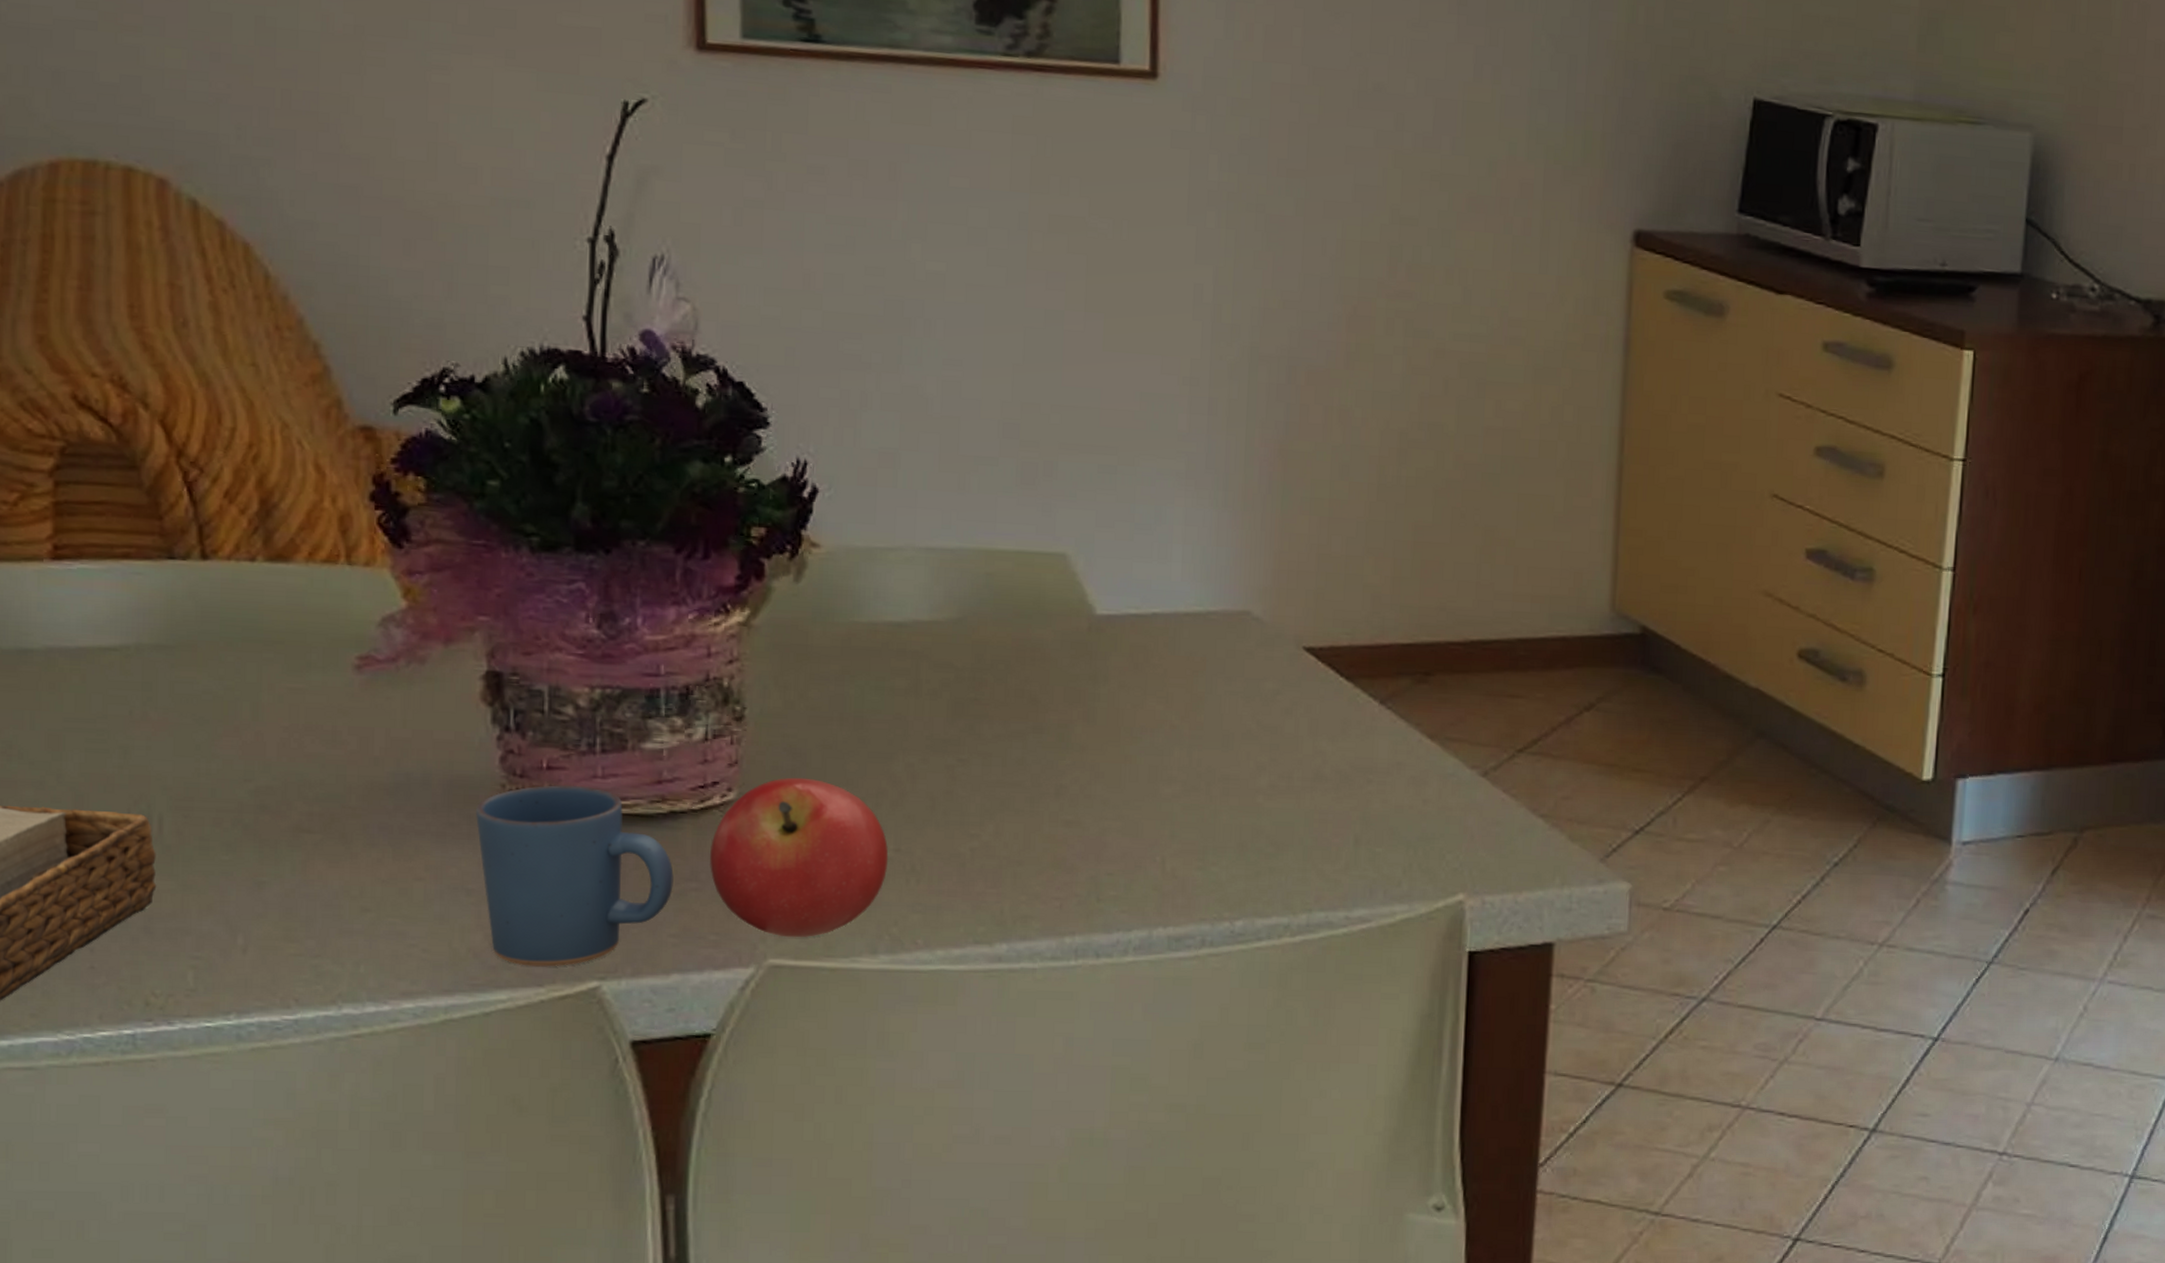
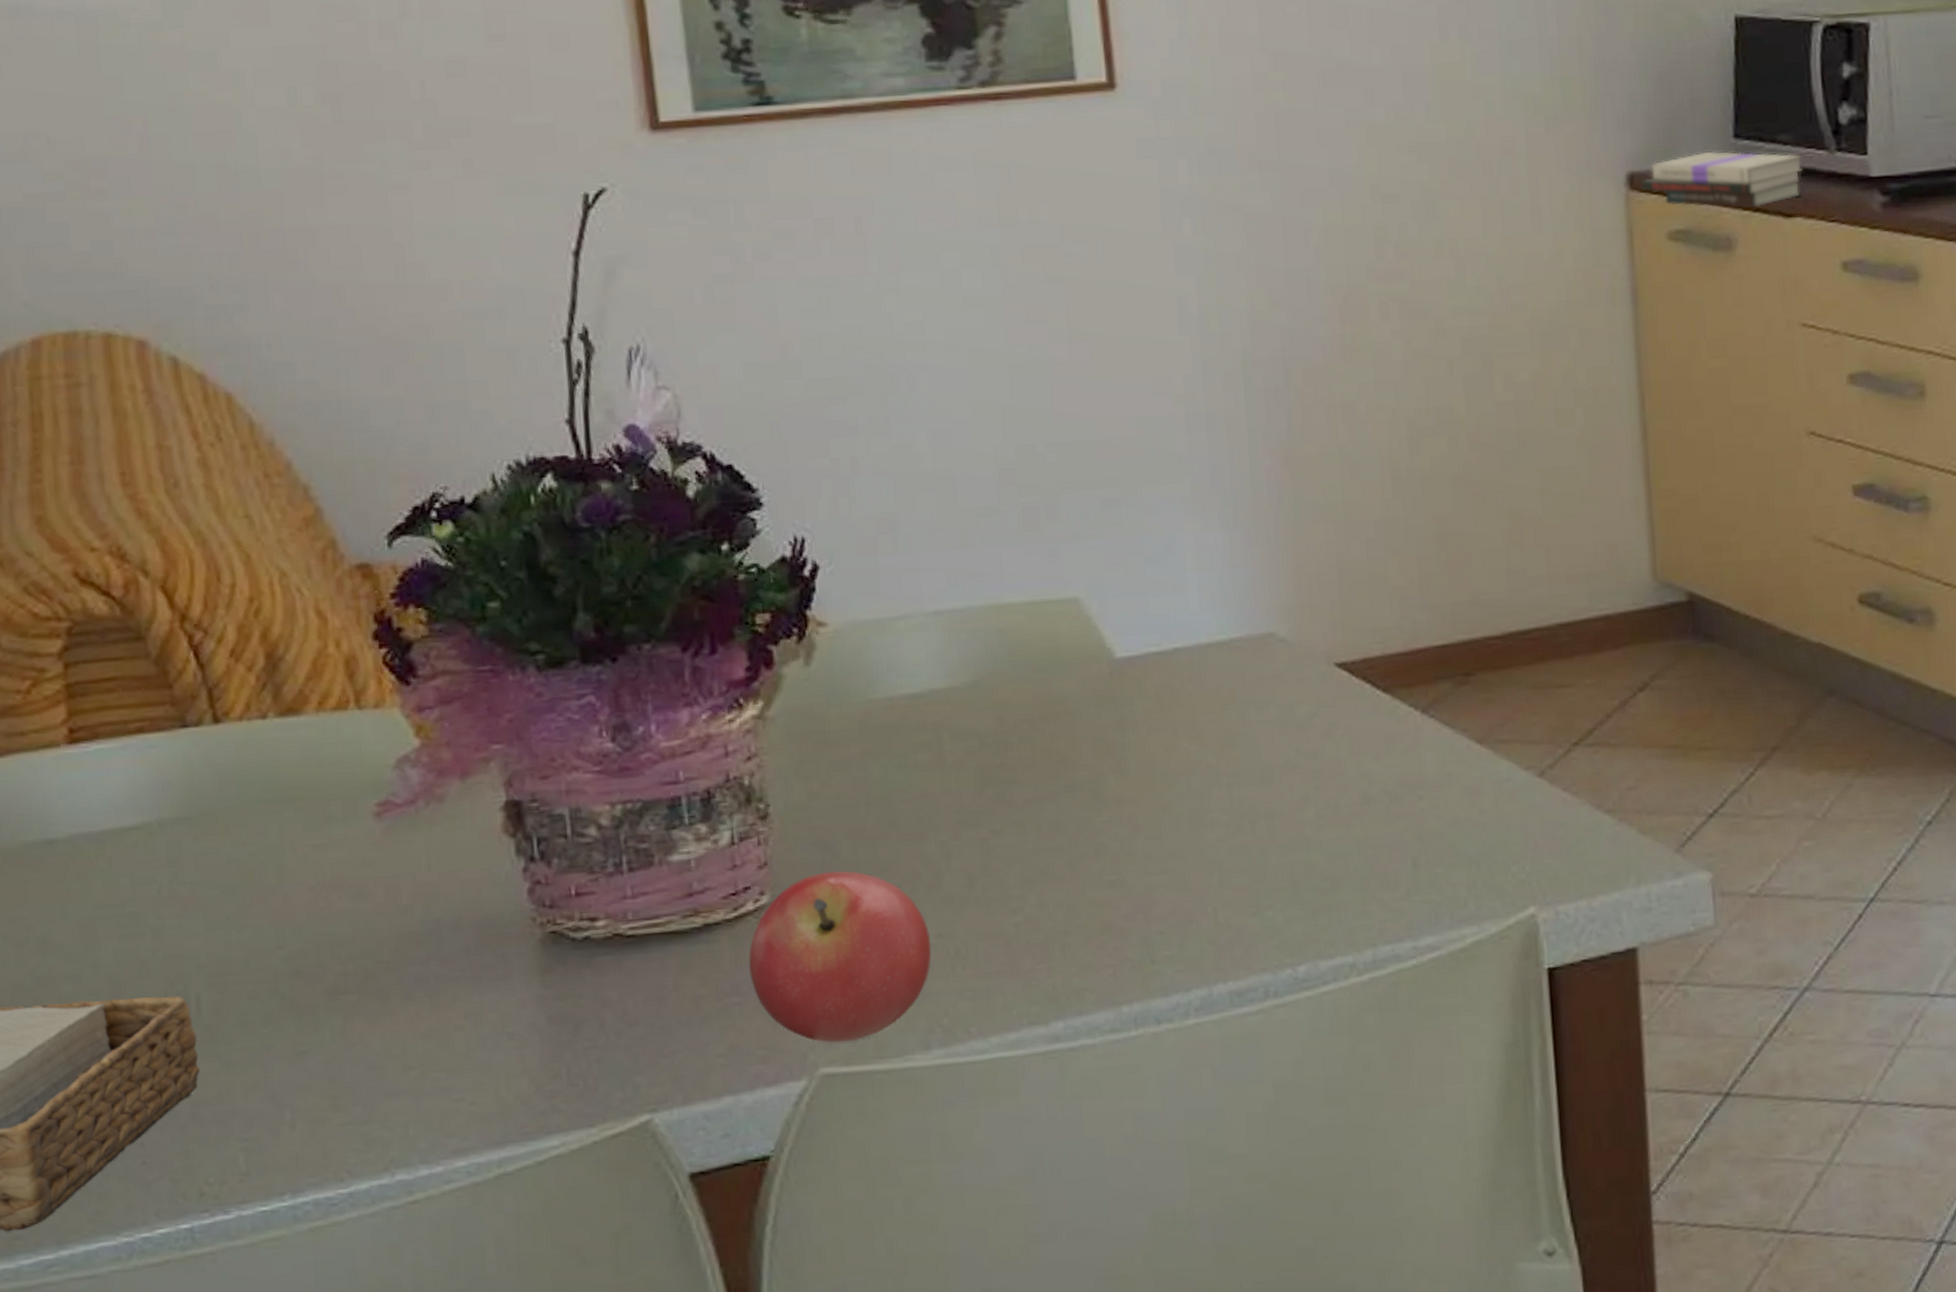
mug: present [476,785,674,967] -> none [509,908,716,1107]
books: none [1645,221,1799,281] -> present [1640,151,1803,209]

